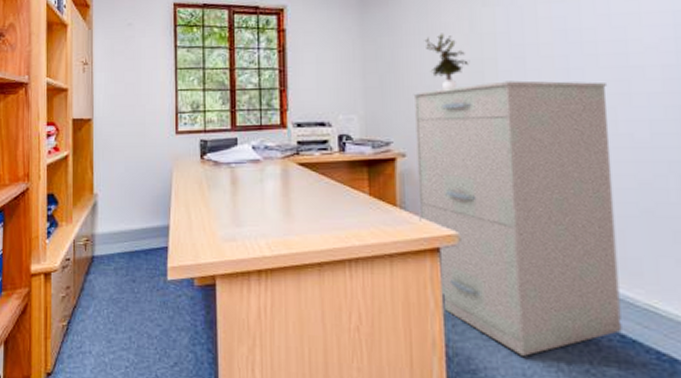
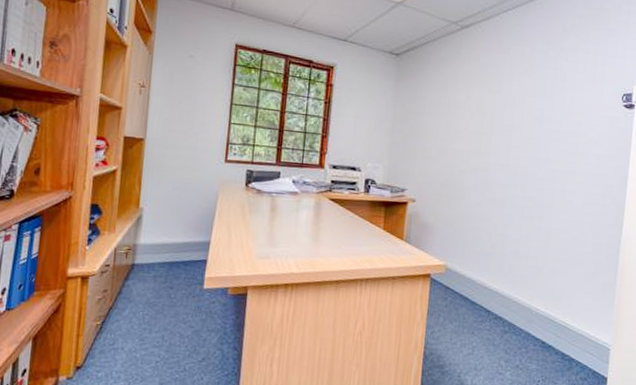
filing cabinet: present [413,80,622,356] -> none [419,151,561,356]
potted plant: present [424,33,469,91] -> none [442,108,472,154]

